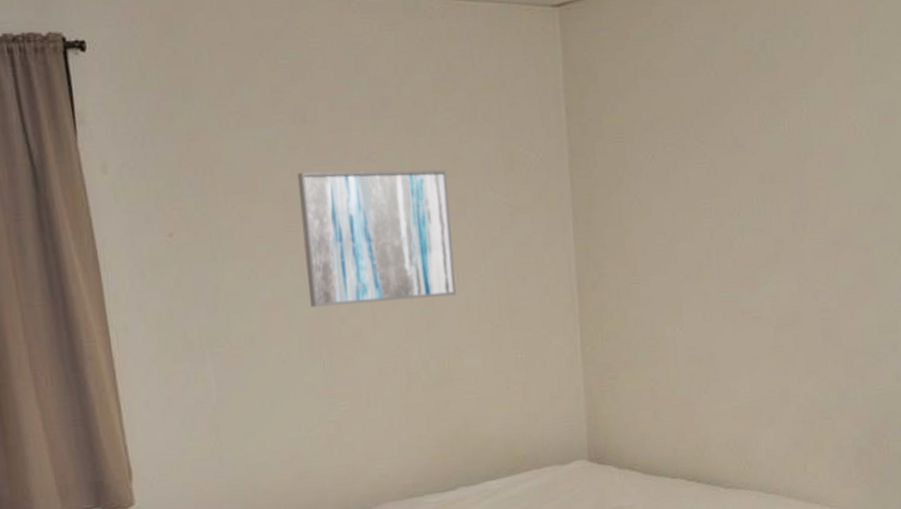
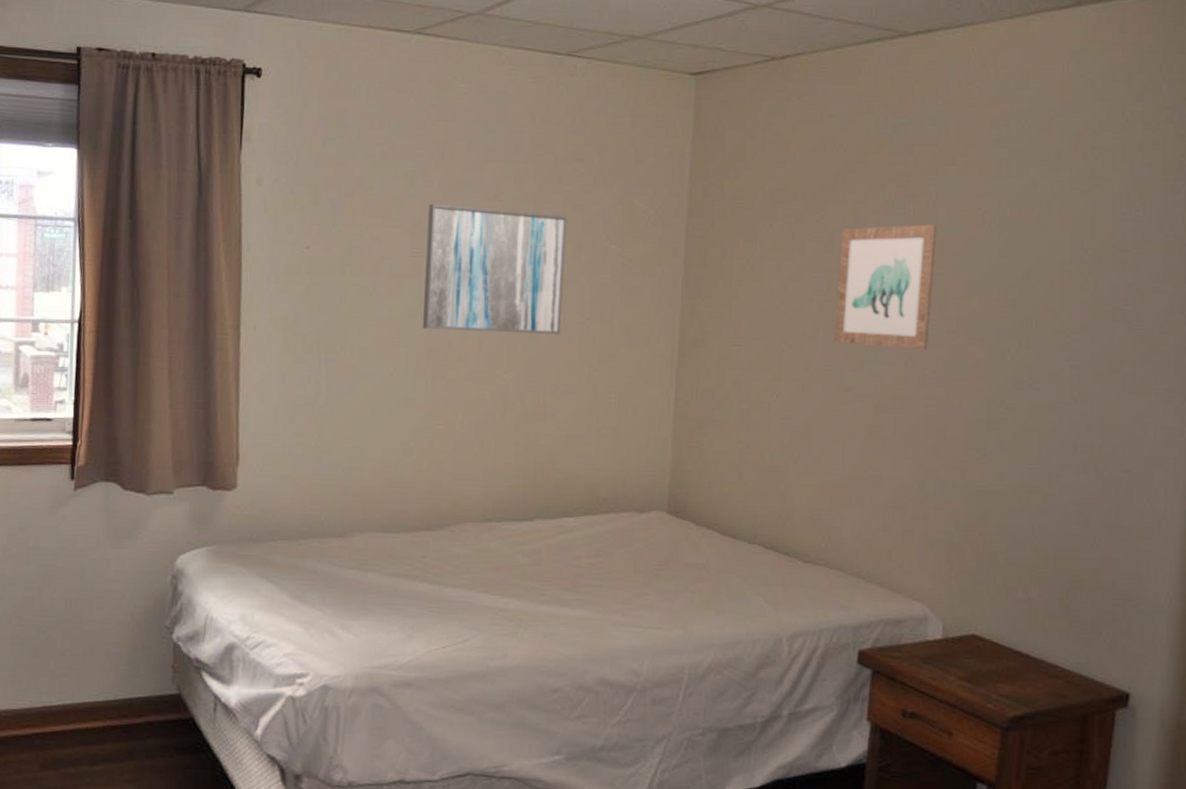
wall art: none [722,138,817,269] -> present [833,224,937,350]

